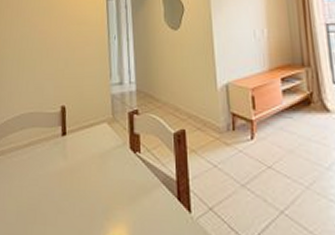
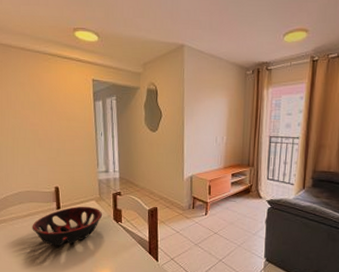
decorative bowl: none [32,130,117,188] -> present [32,206,103,246]

